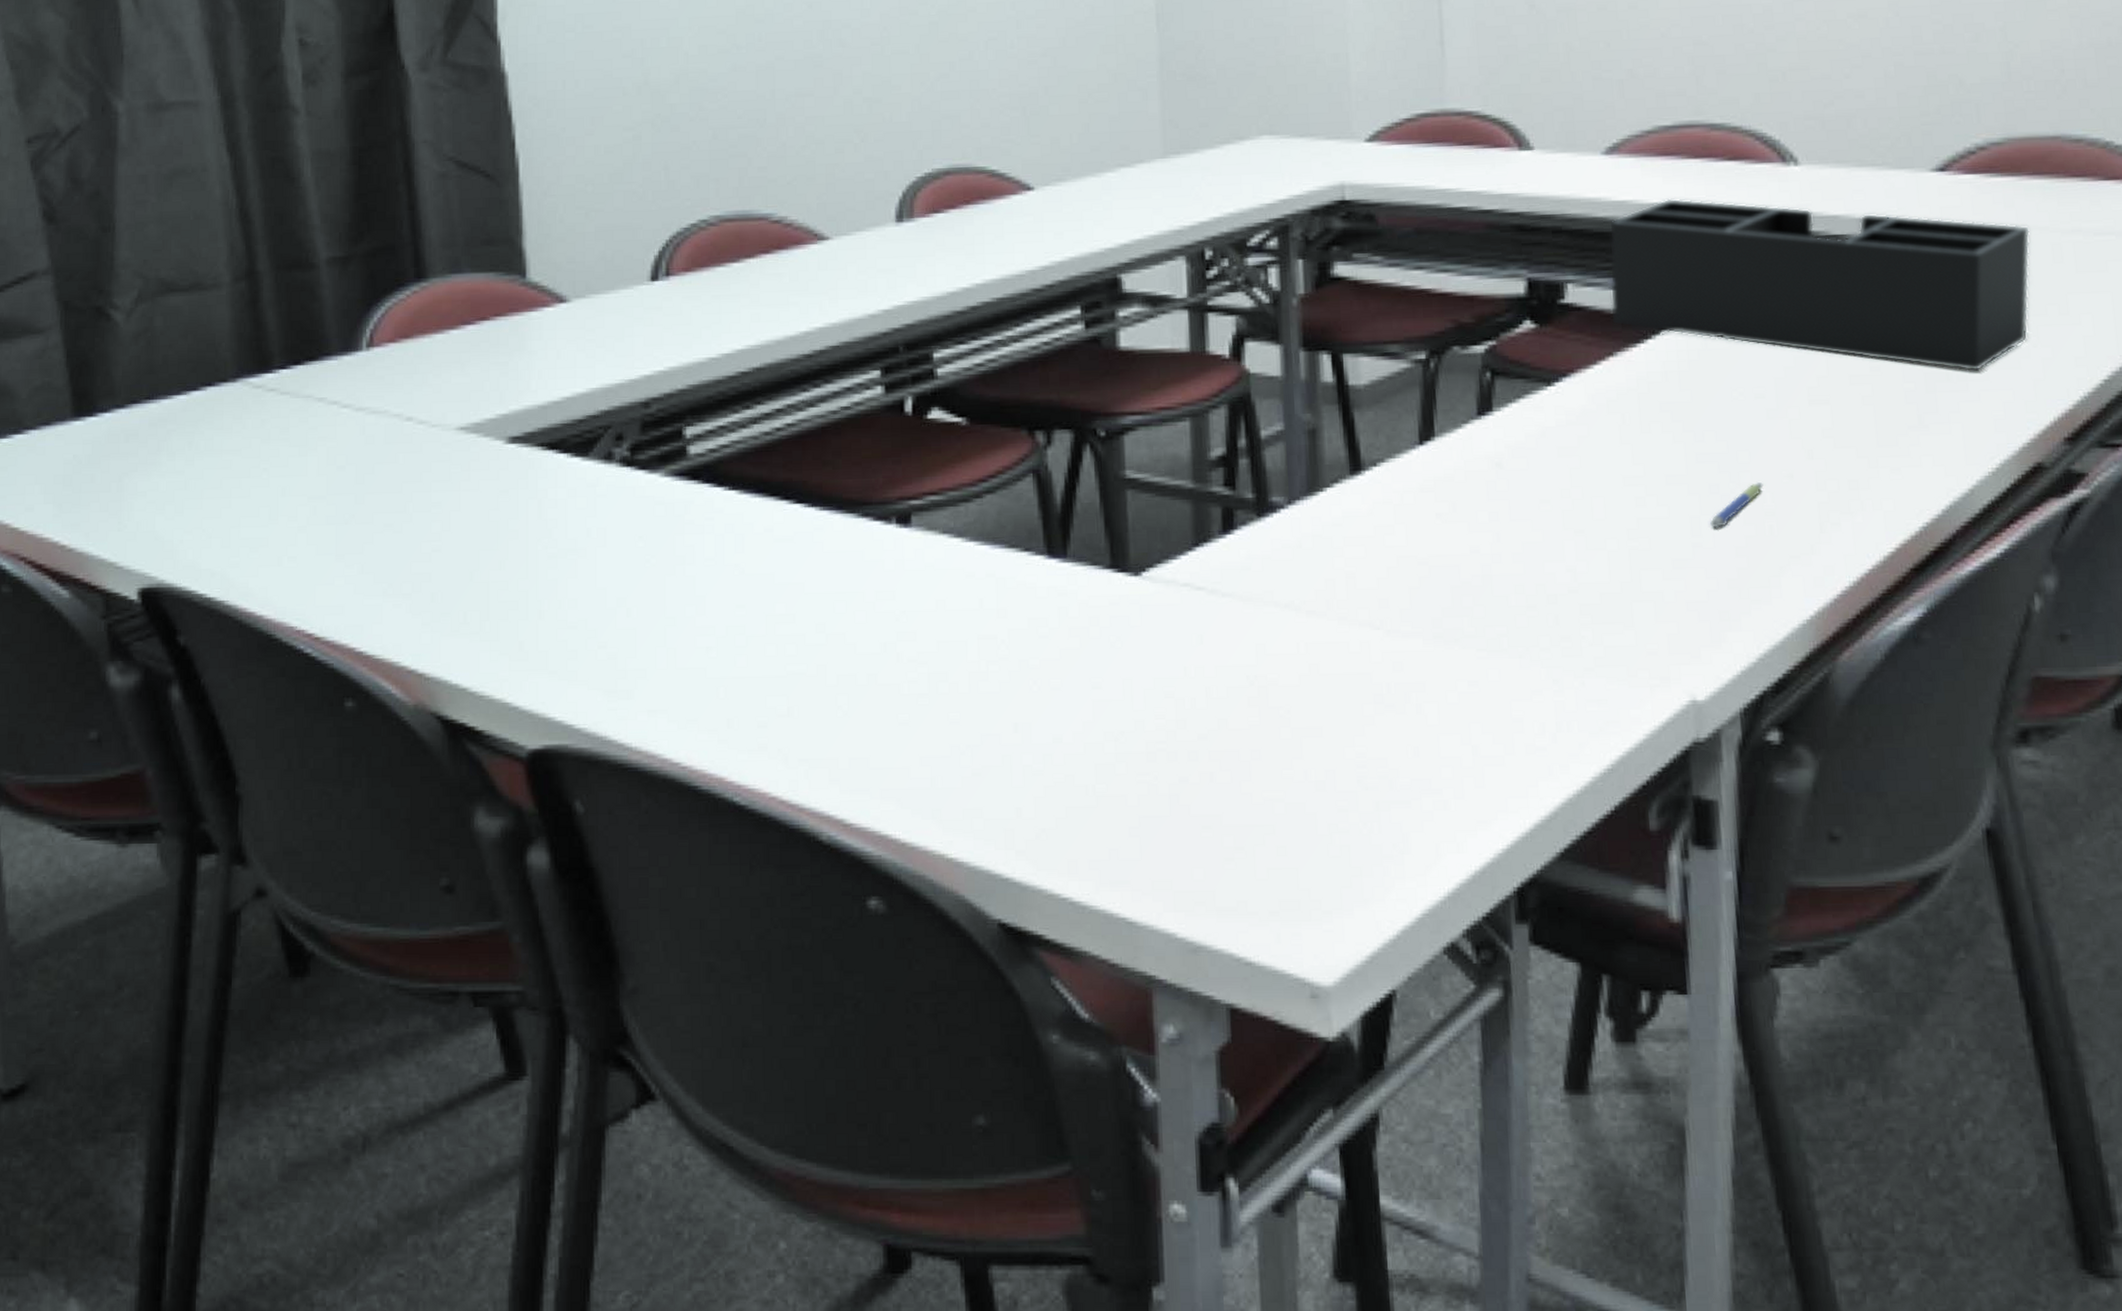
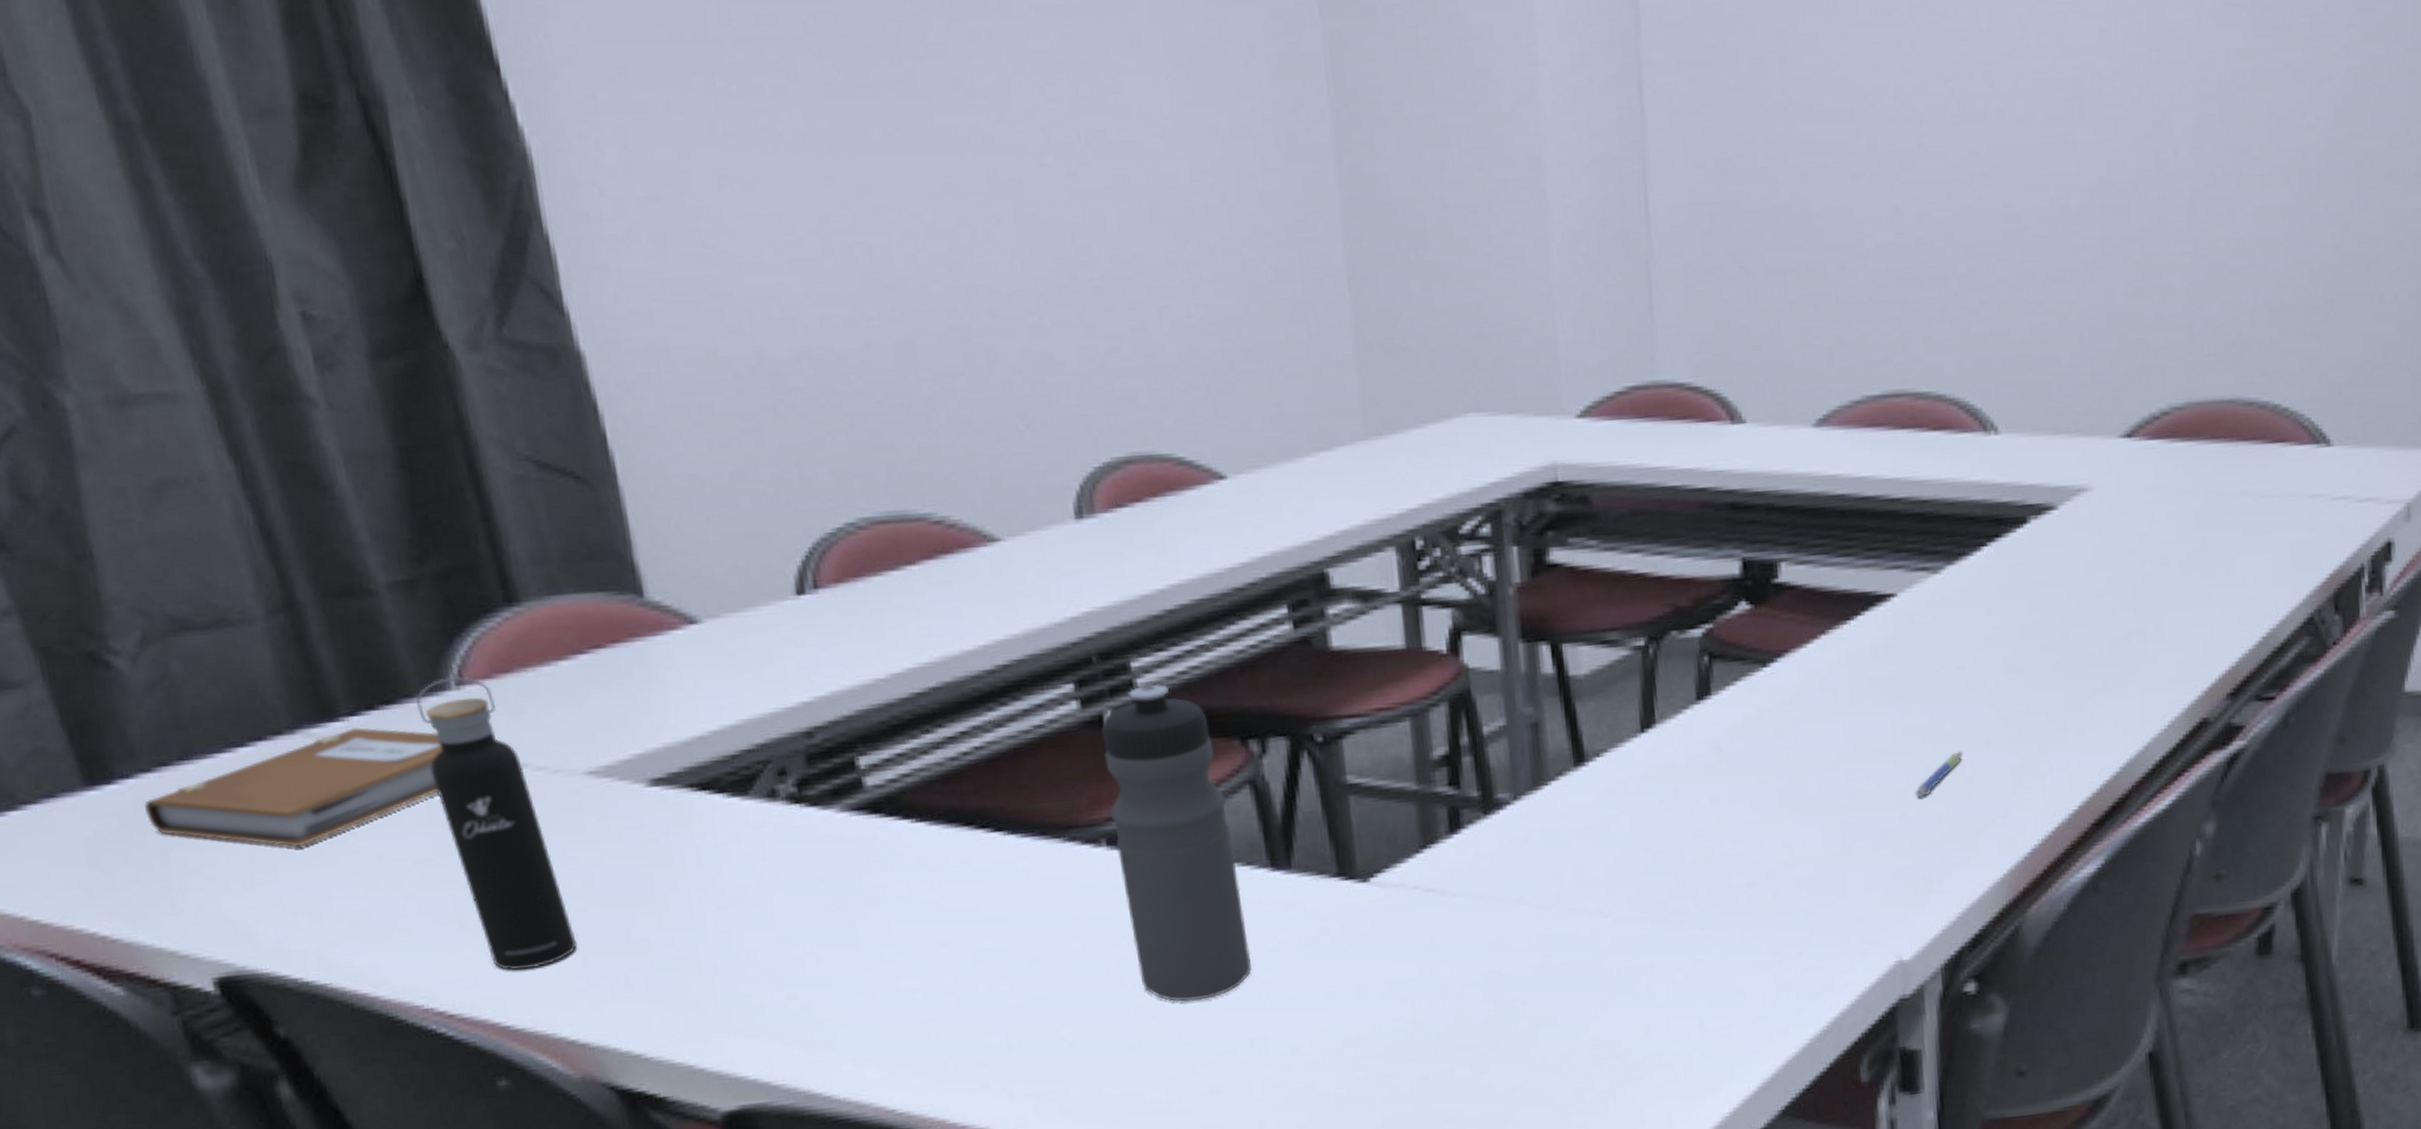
notebook: none [114,379,348,479] -> present [144,727,443,847]
water bottle: none [334,340,429,602] -> present [416,677,577,971]
water bottle: none [901,374,1022,681] -> present [1101,684,1252,1002]
desk organizer: present [1608,198,2031,372] -> none [1820,471,2205,635]

